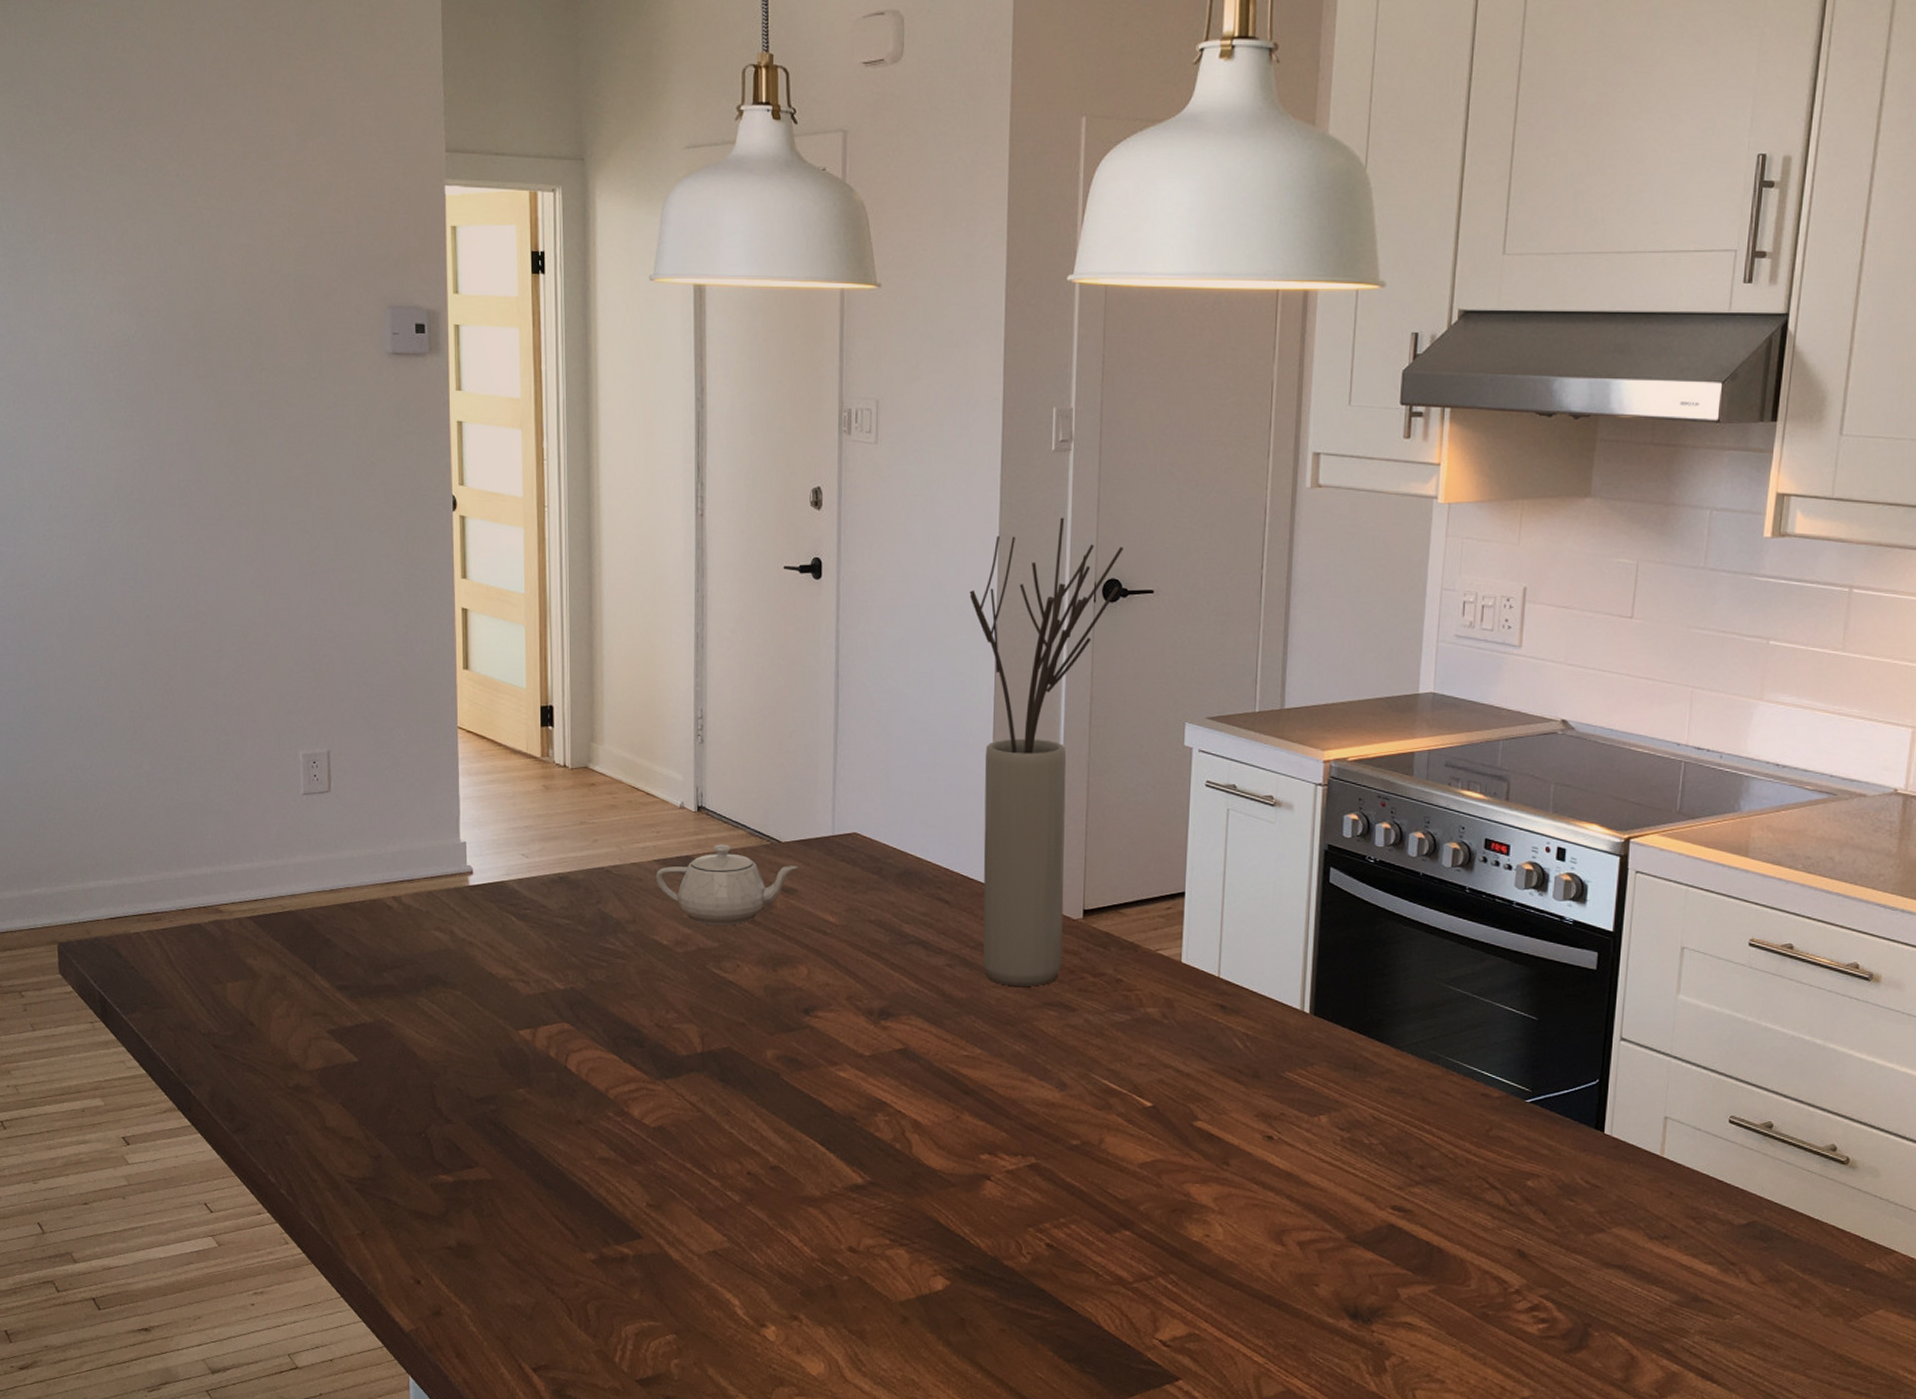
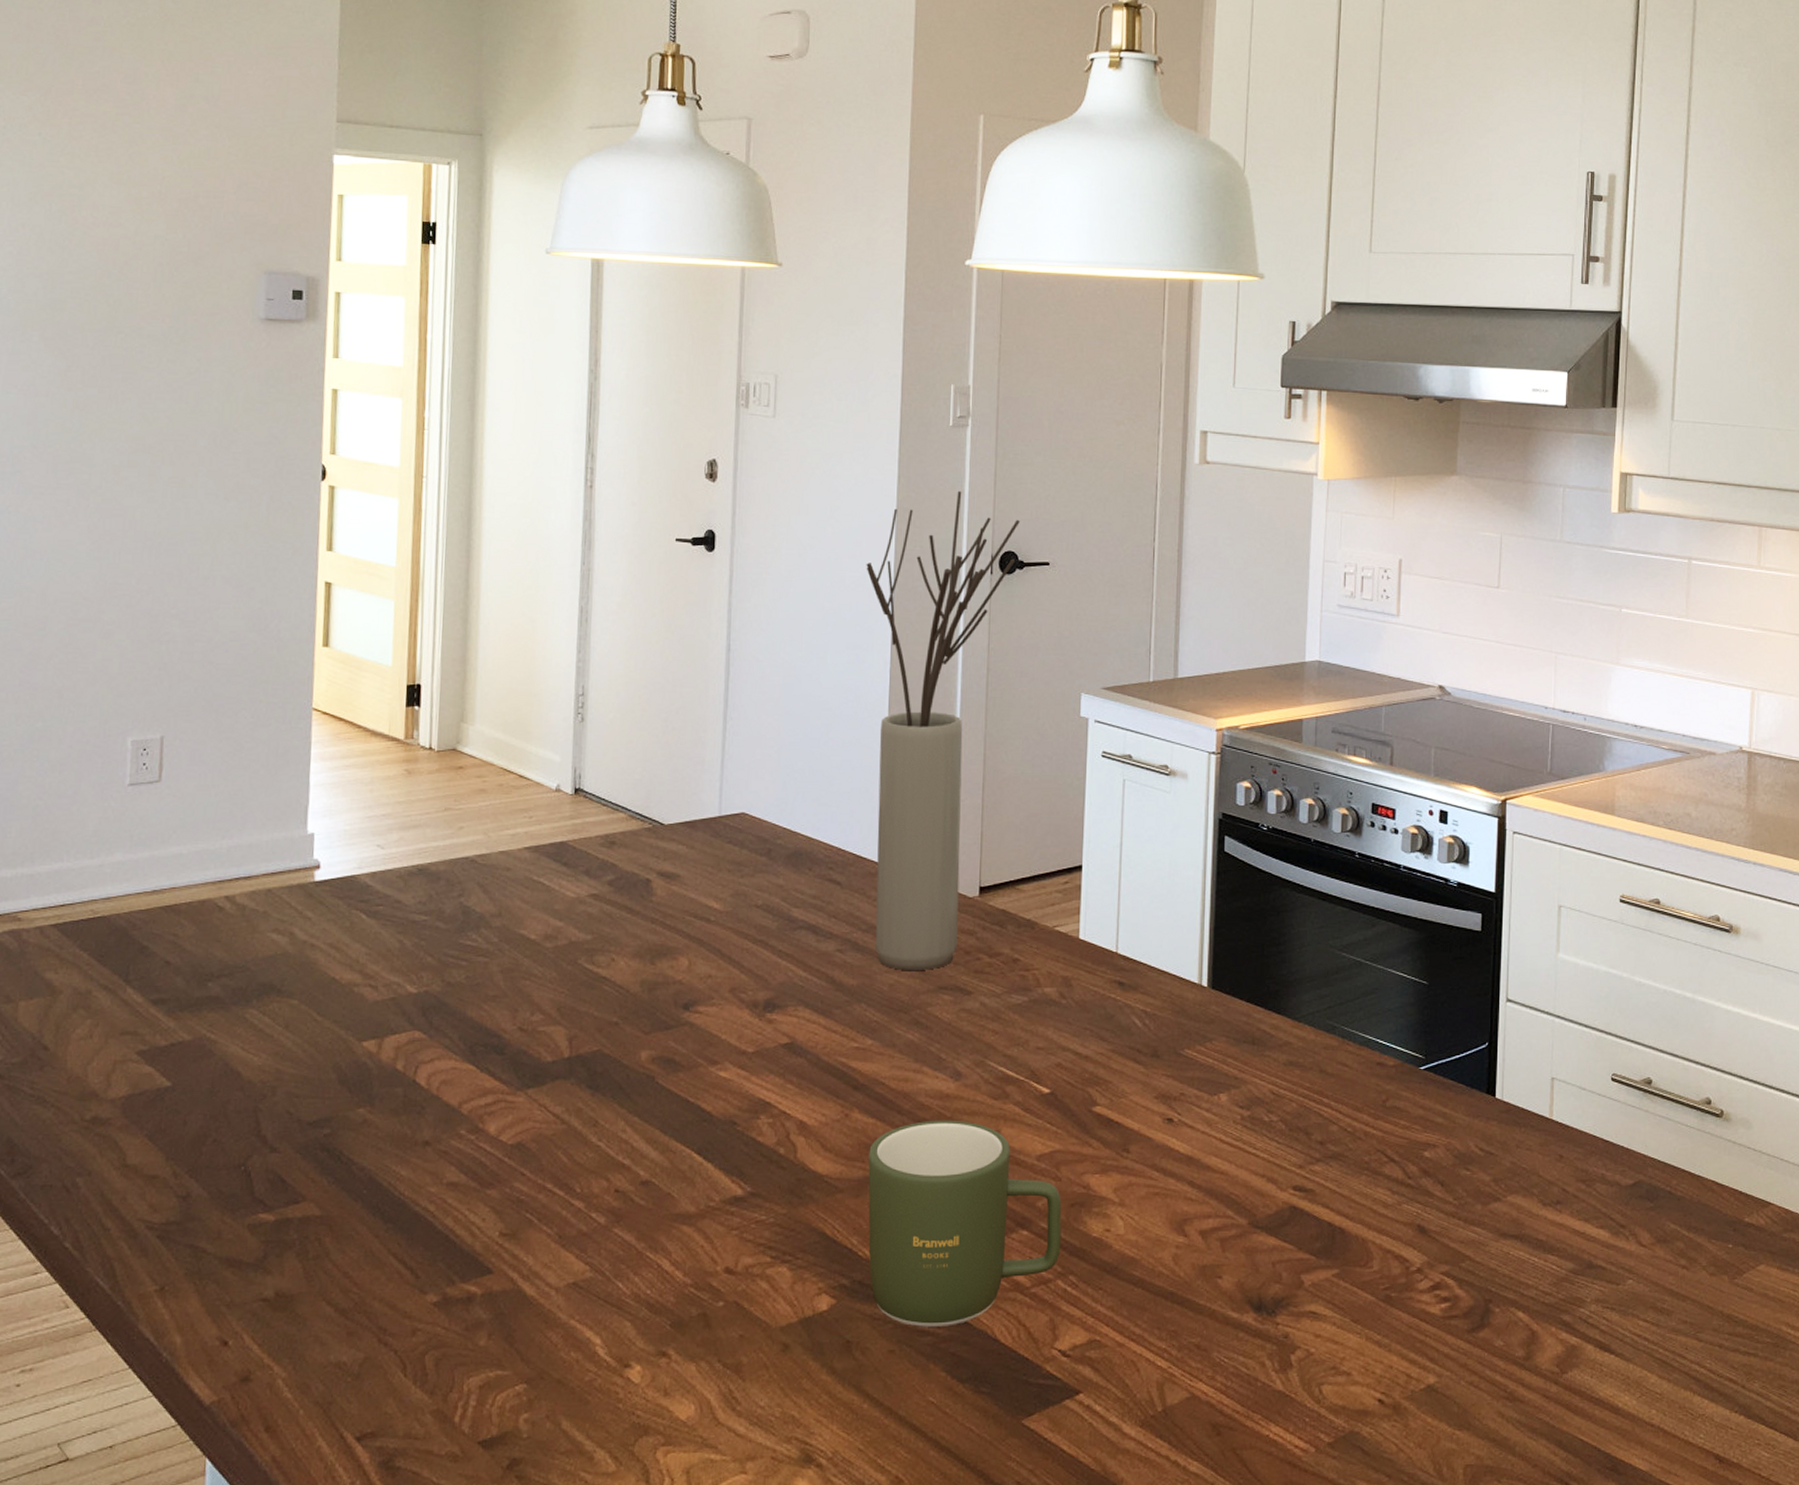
teapot: present [655,844,798,926] -> none [525,828,682,917]
mug: none [979,1126,1163,1312] -> present [868,1120,1062,1327]

